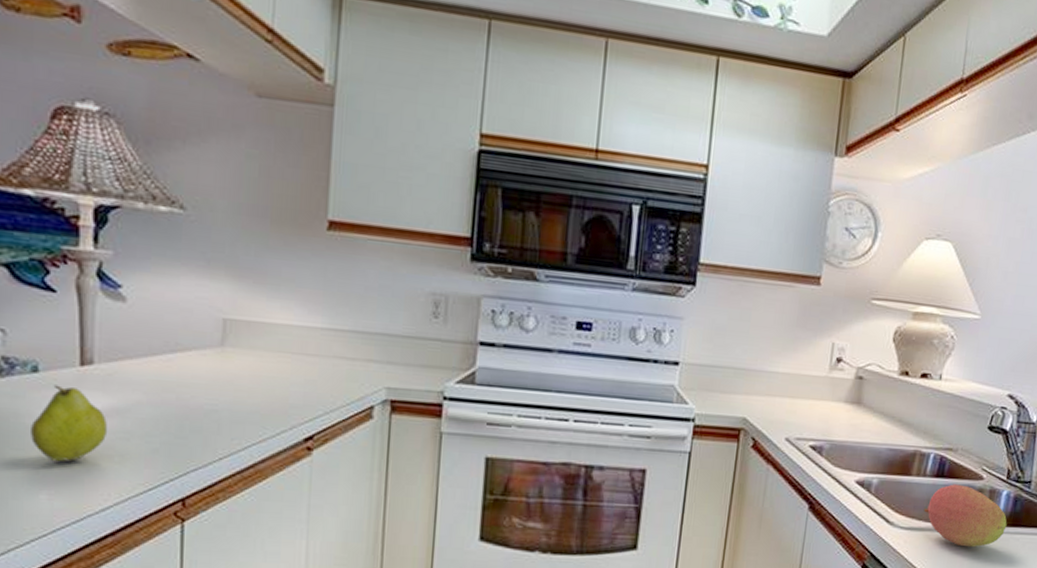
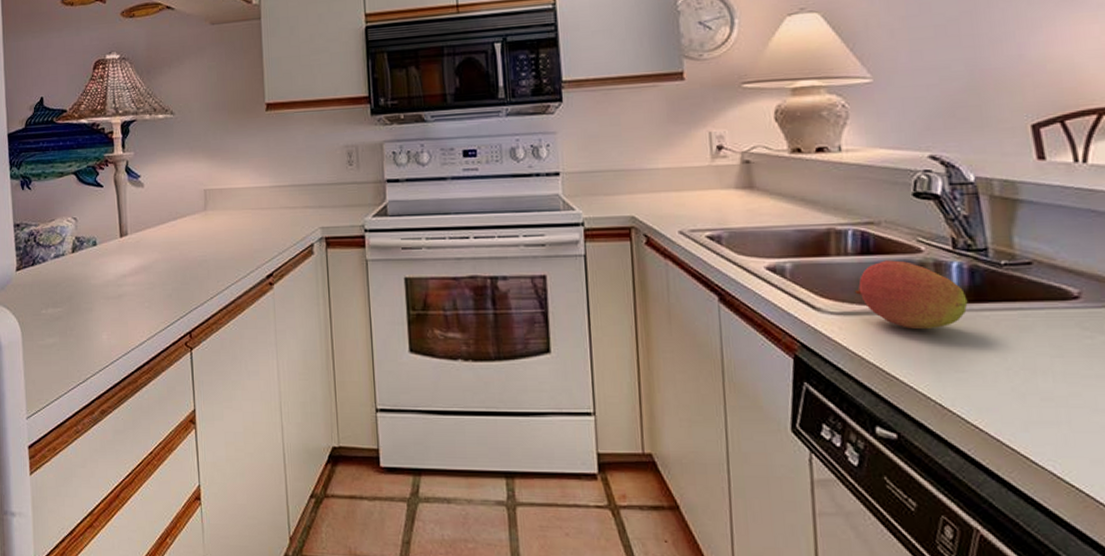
fruit: present [31,385,107,462] -> none [95,253,139,310]

